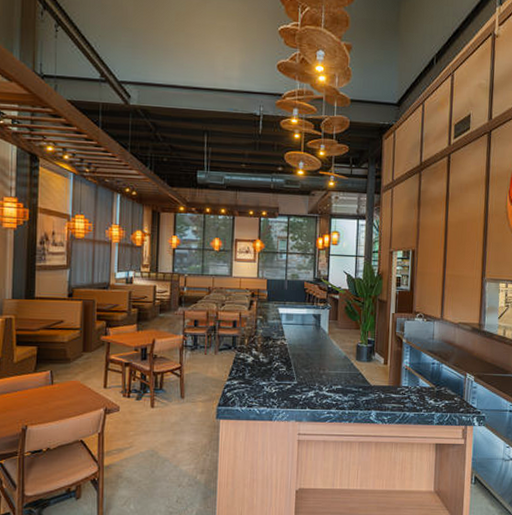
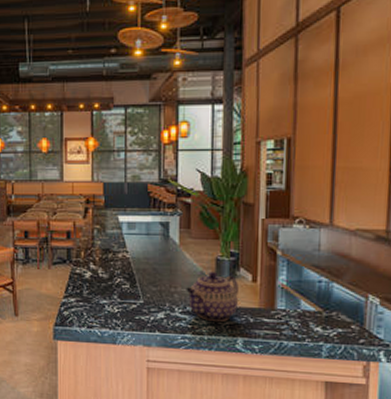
teapot: none [332,355,373,398] -> present [186,271,238,322]

